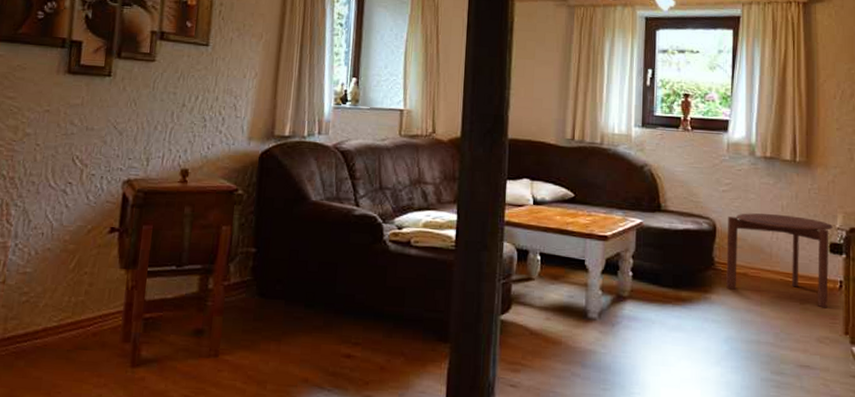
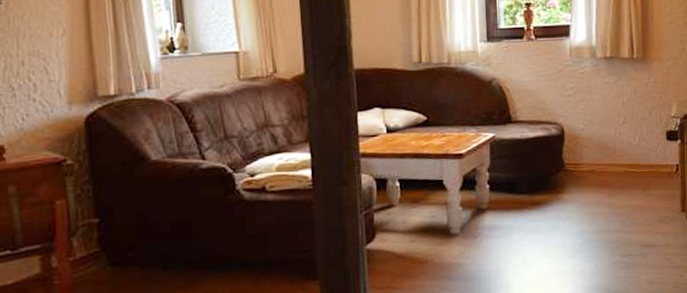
side table: present [726,213,833,309] -> none [574,110,669,192]

